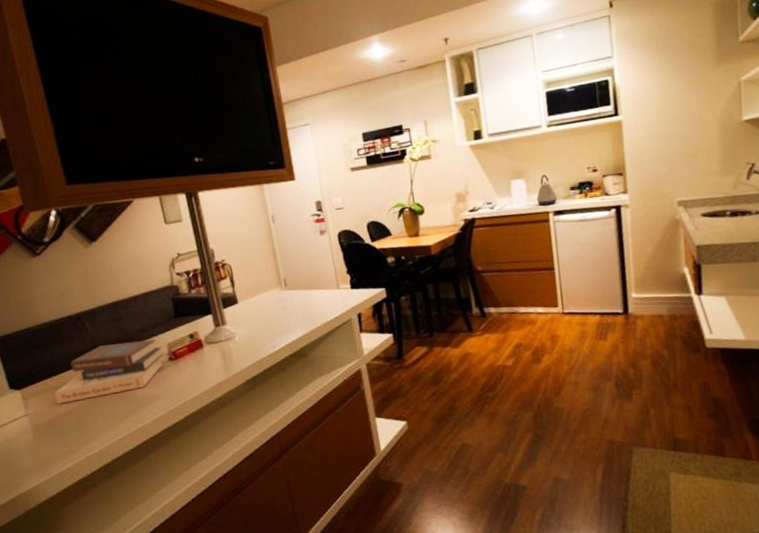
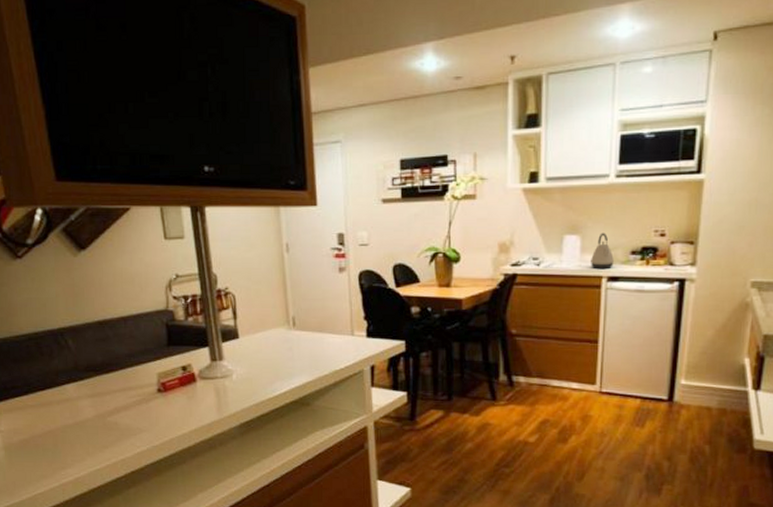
books: present [55,339,164,404] -> none [30,366,151,425]

